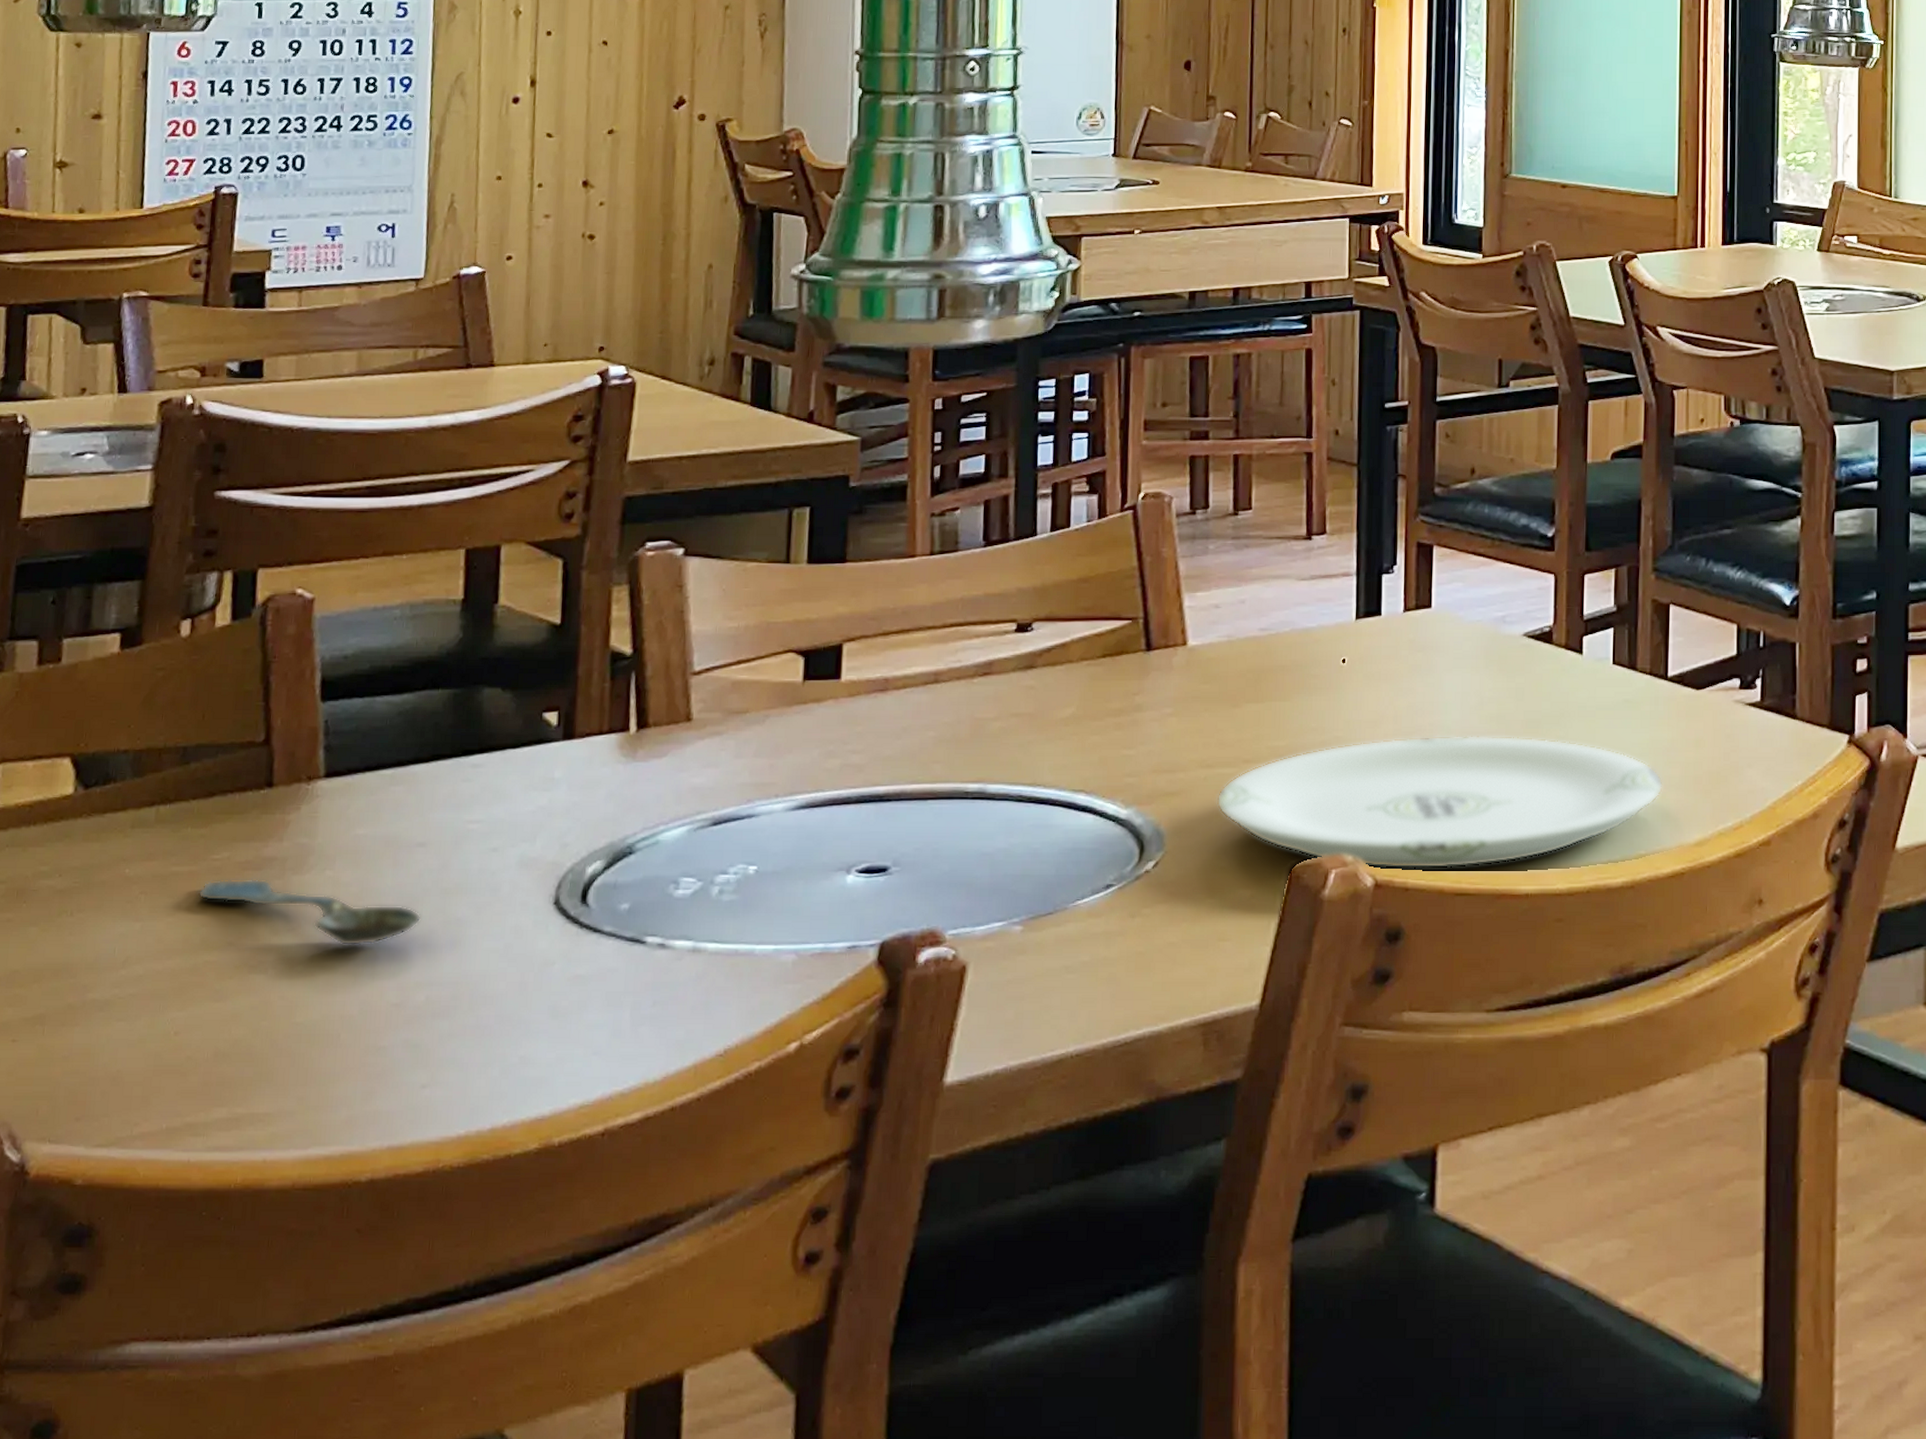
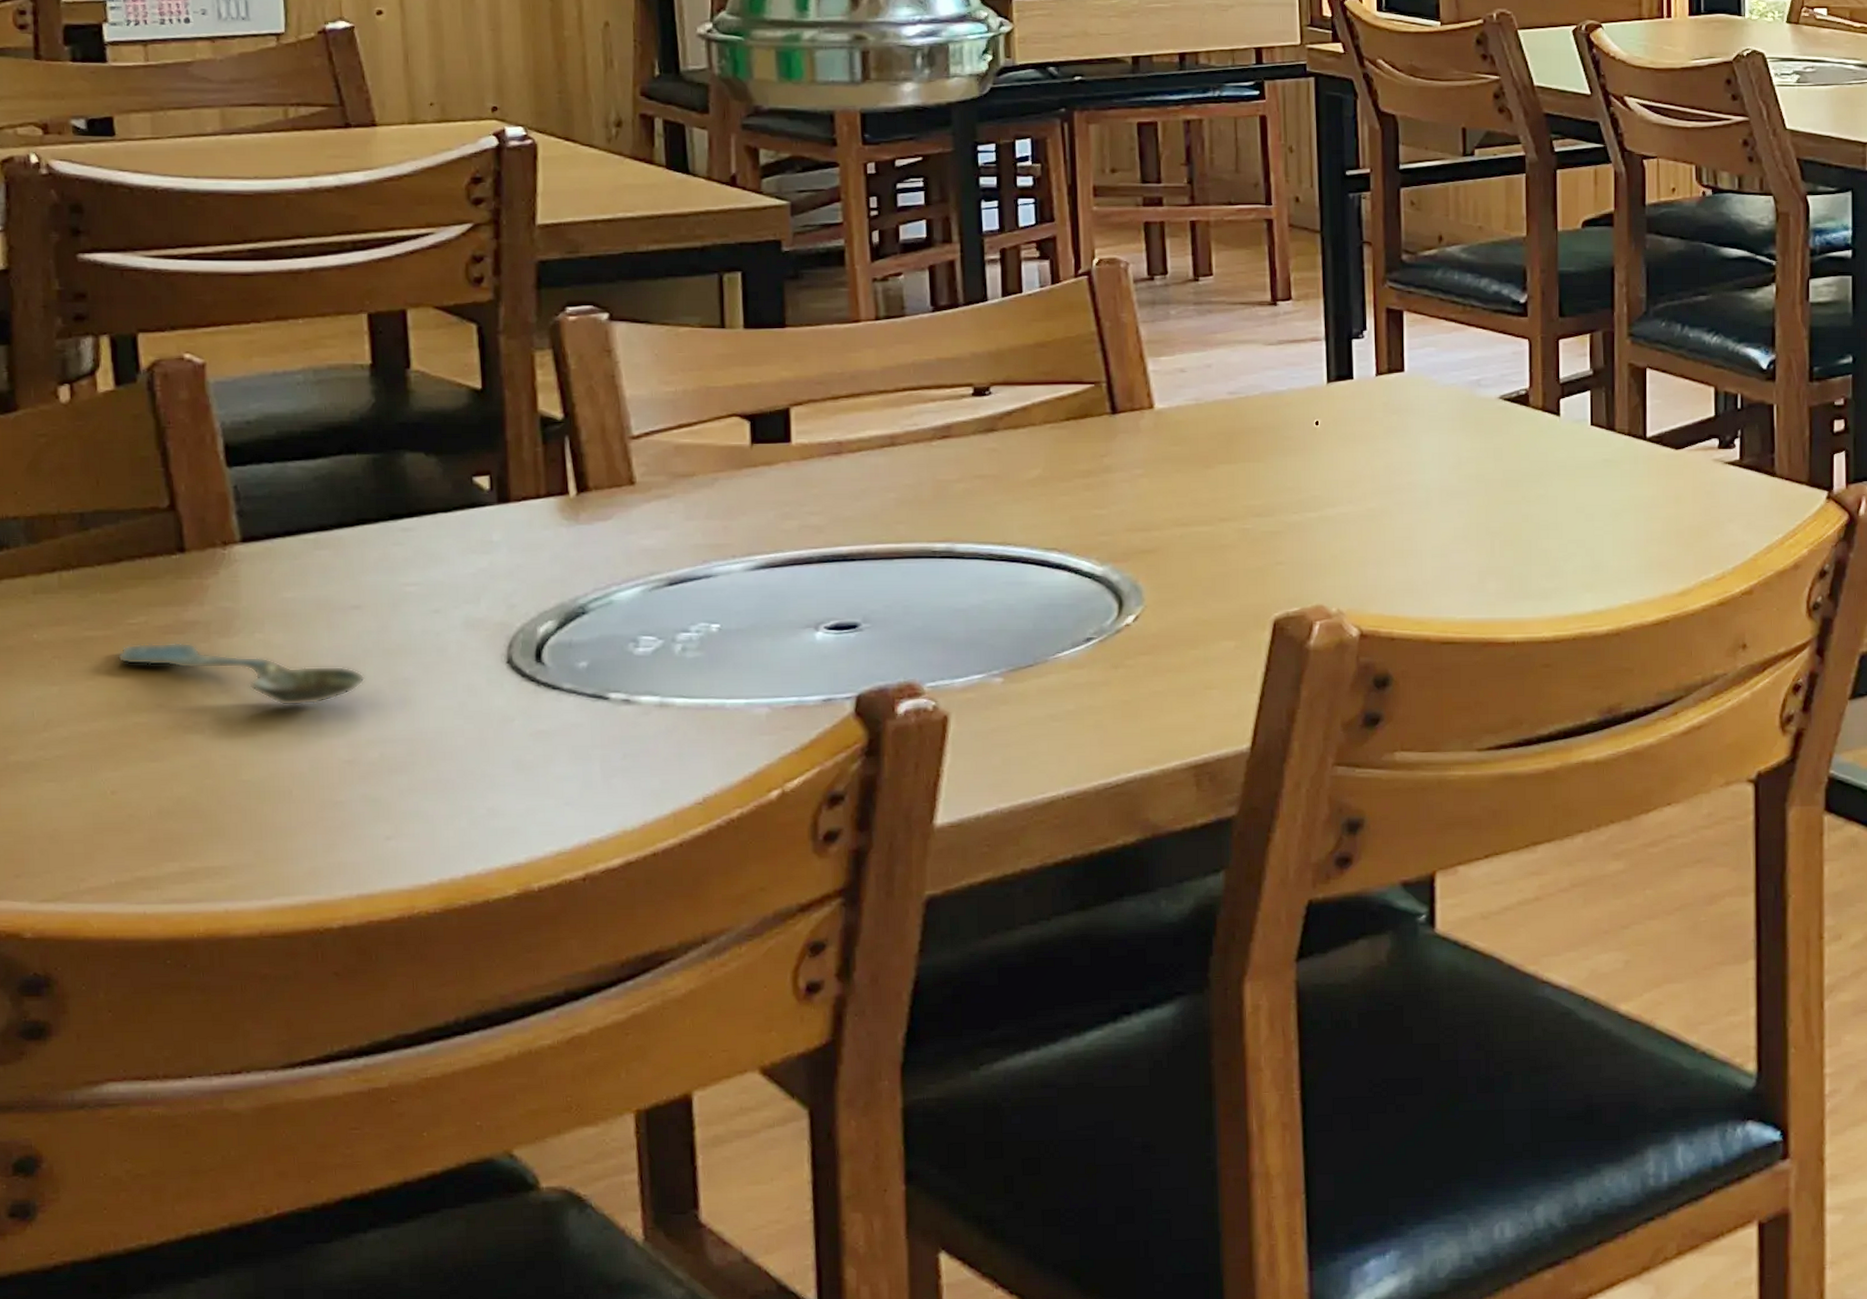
plate: present [1216,736,1663,869] -> none [1194,494,1645,620]

